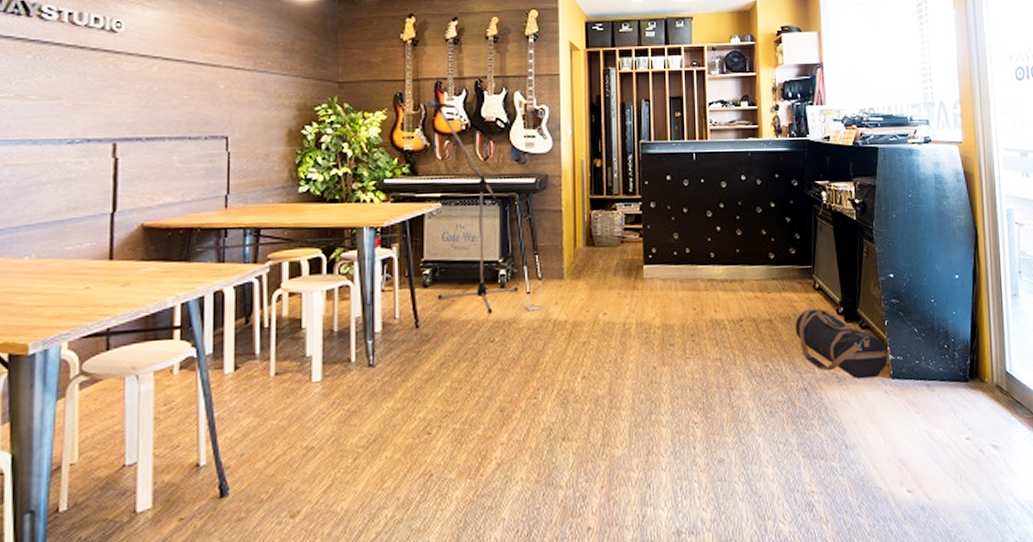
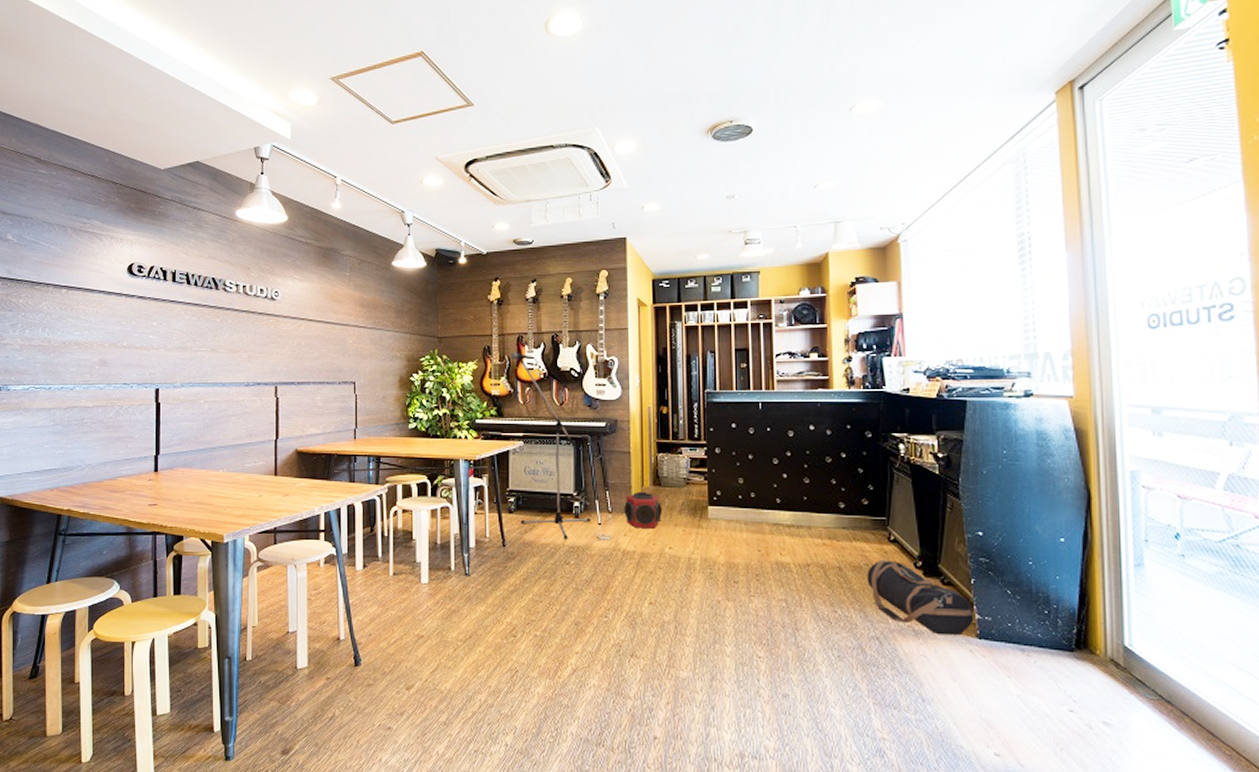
speaker: none [555,253,597,295] -> present [624,491,663,528]

